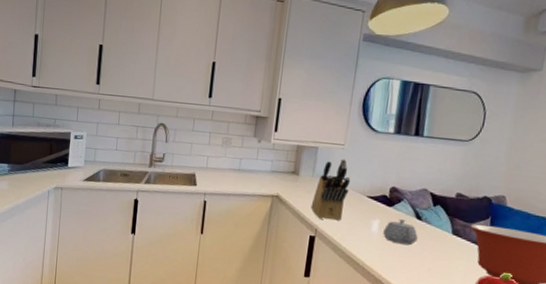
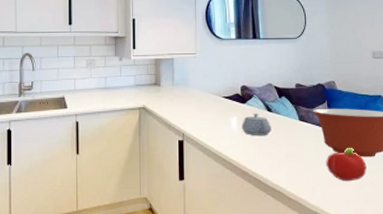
knife block: present [310,159,351,221] -> none [175,66,207,123]

